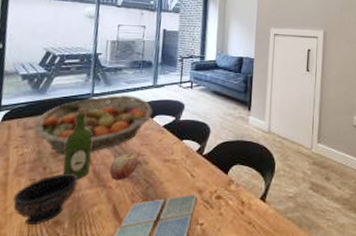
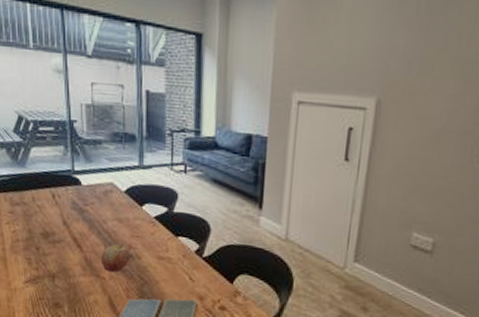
bowl: present [12,173,78,226] -> none [13,256,71,304]
fruit basket: present [34,95,153,155] -> none [20,174,141,238]
wine bottle: present [63,109,92,180] -> none [54,187,80,265]

